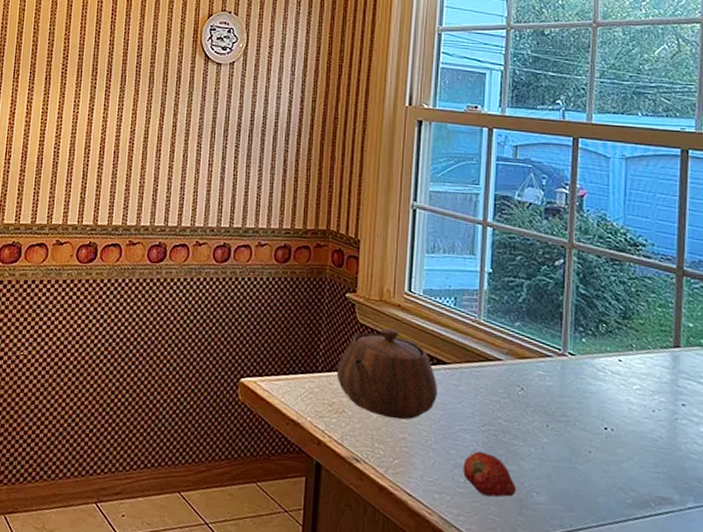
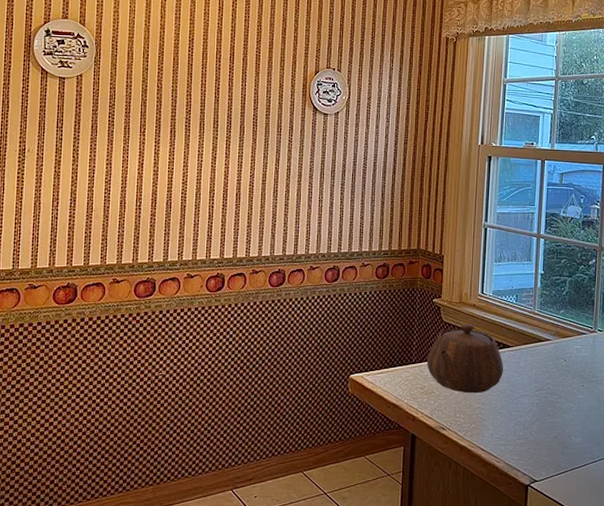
fruit: present [463,451,516,497] -> none [522,410,560,443]

